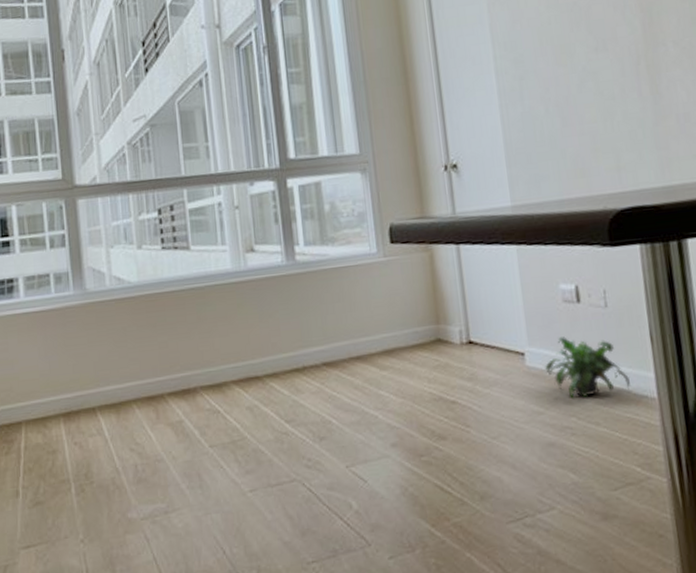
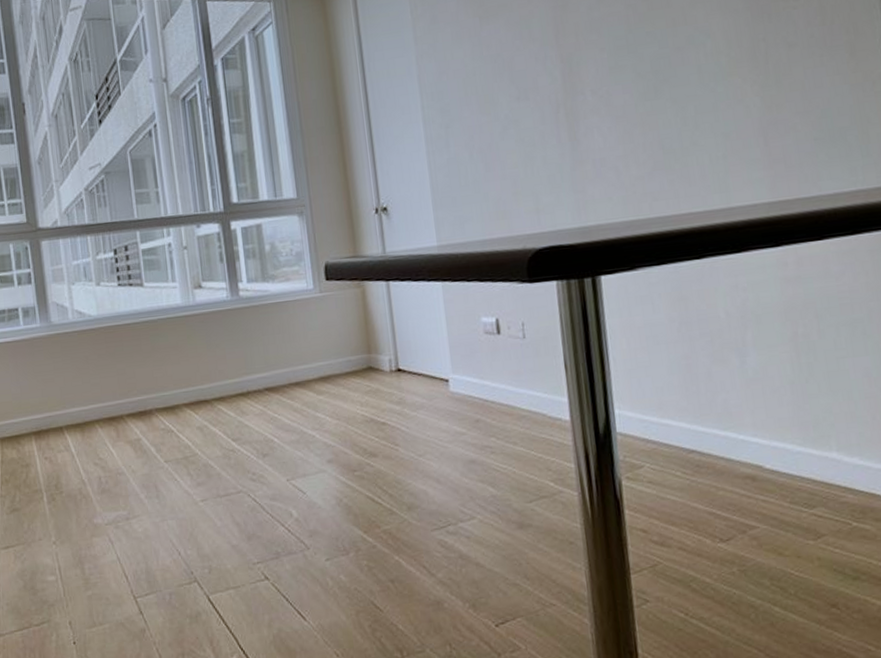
potted plant: present [545,337,630,400] -> none [467,365,546,422]

